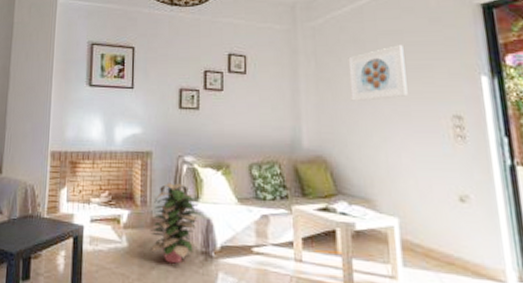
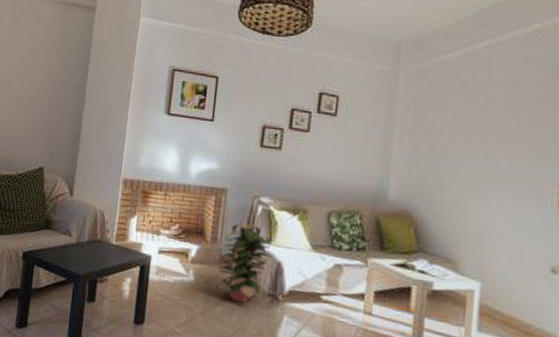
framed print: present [348,45,408,101] -> none [448,98,517,157]

